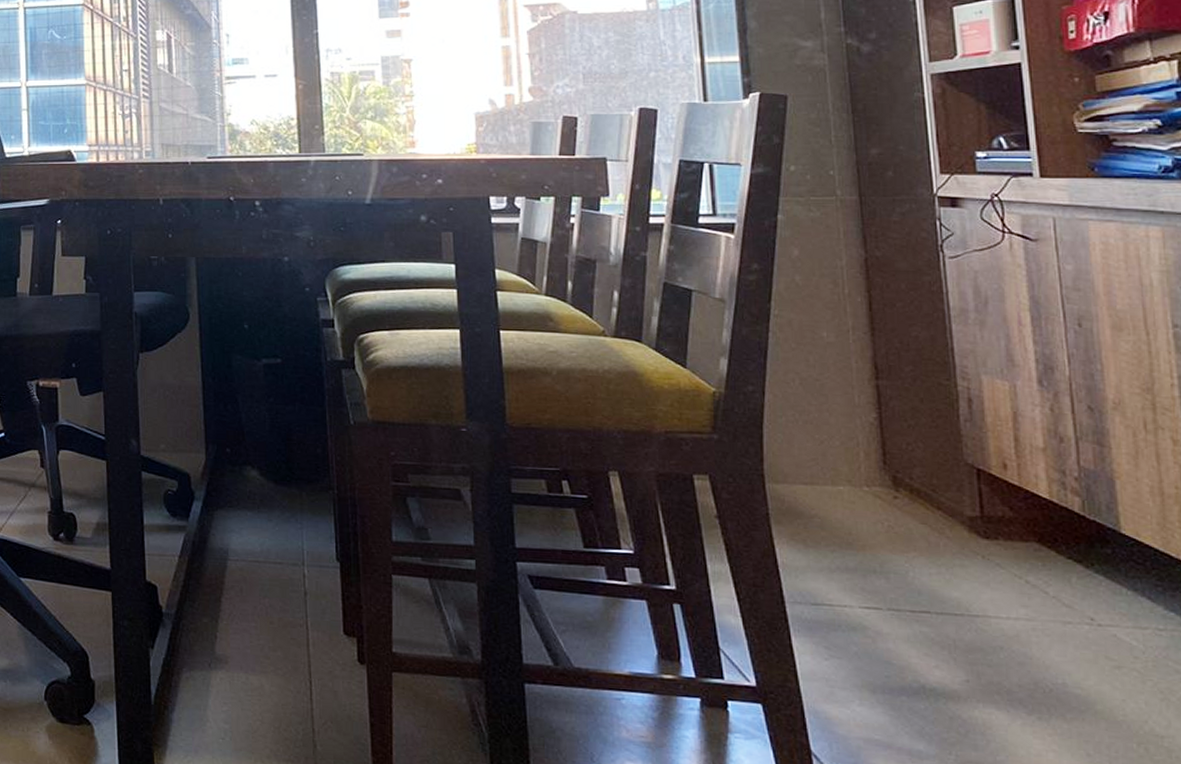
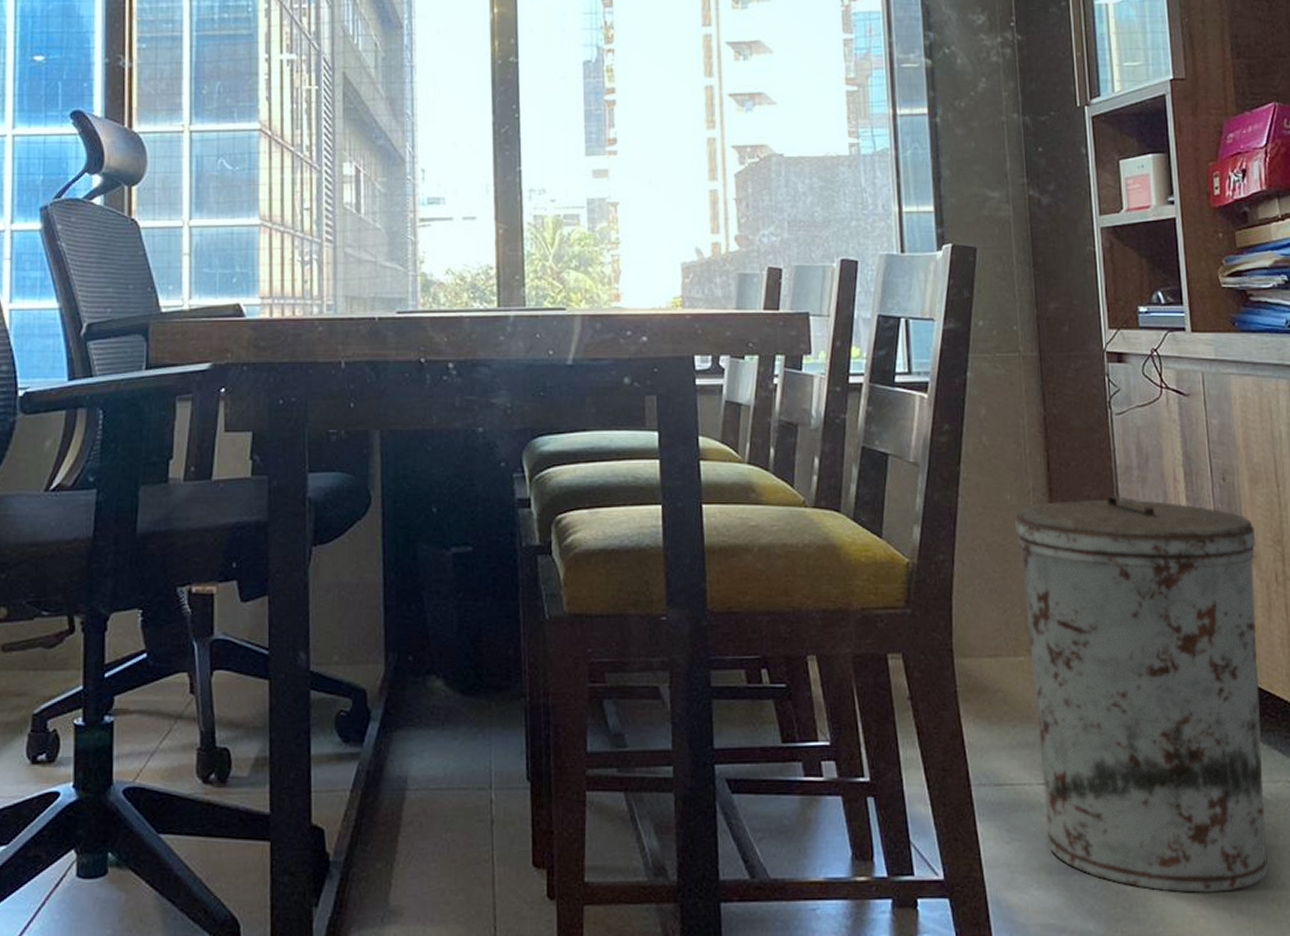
trash can: none [833,336,1134,731] -> present [1015,495,1269,894]

